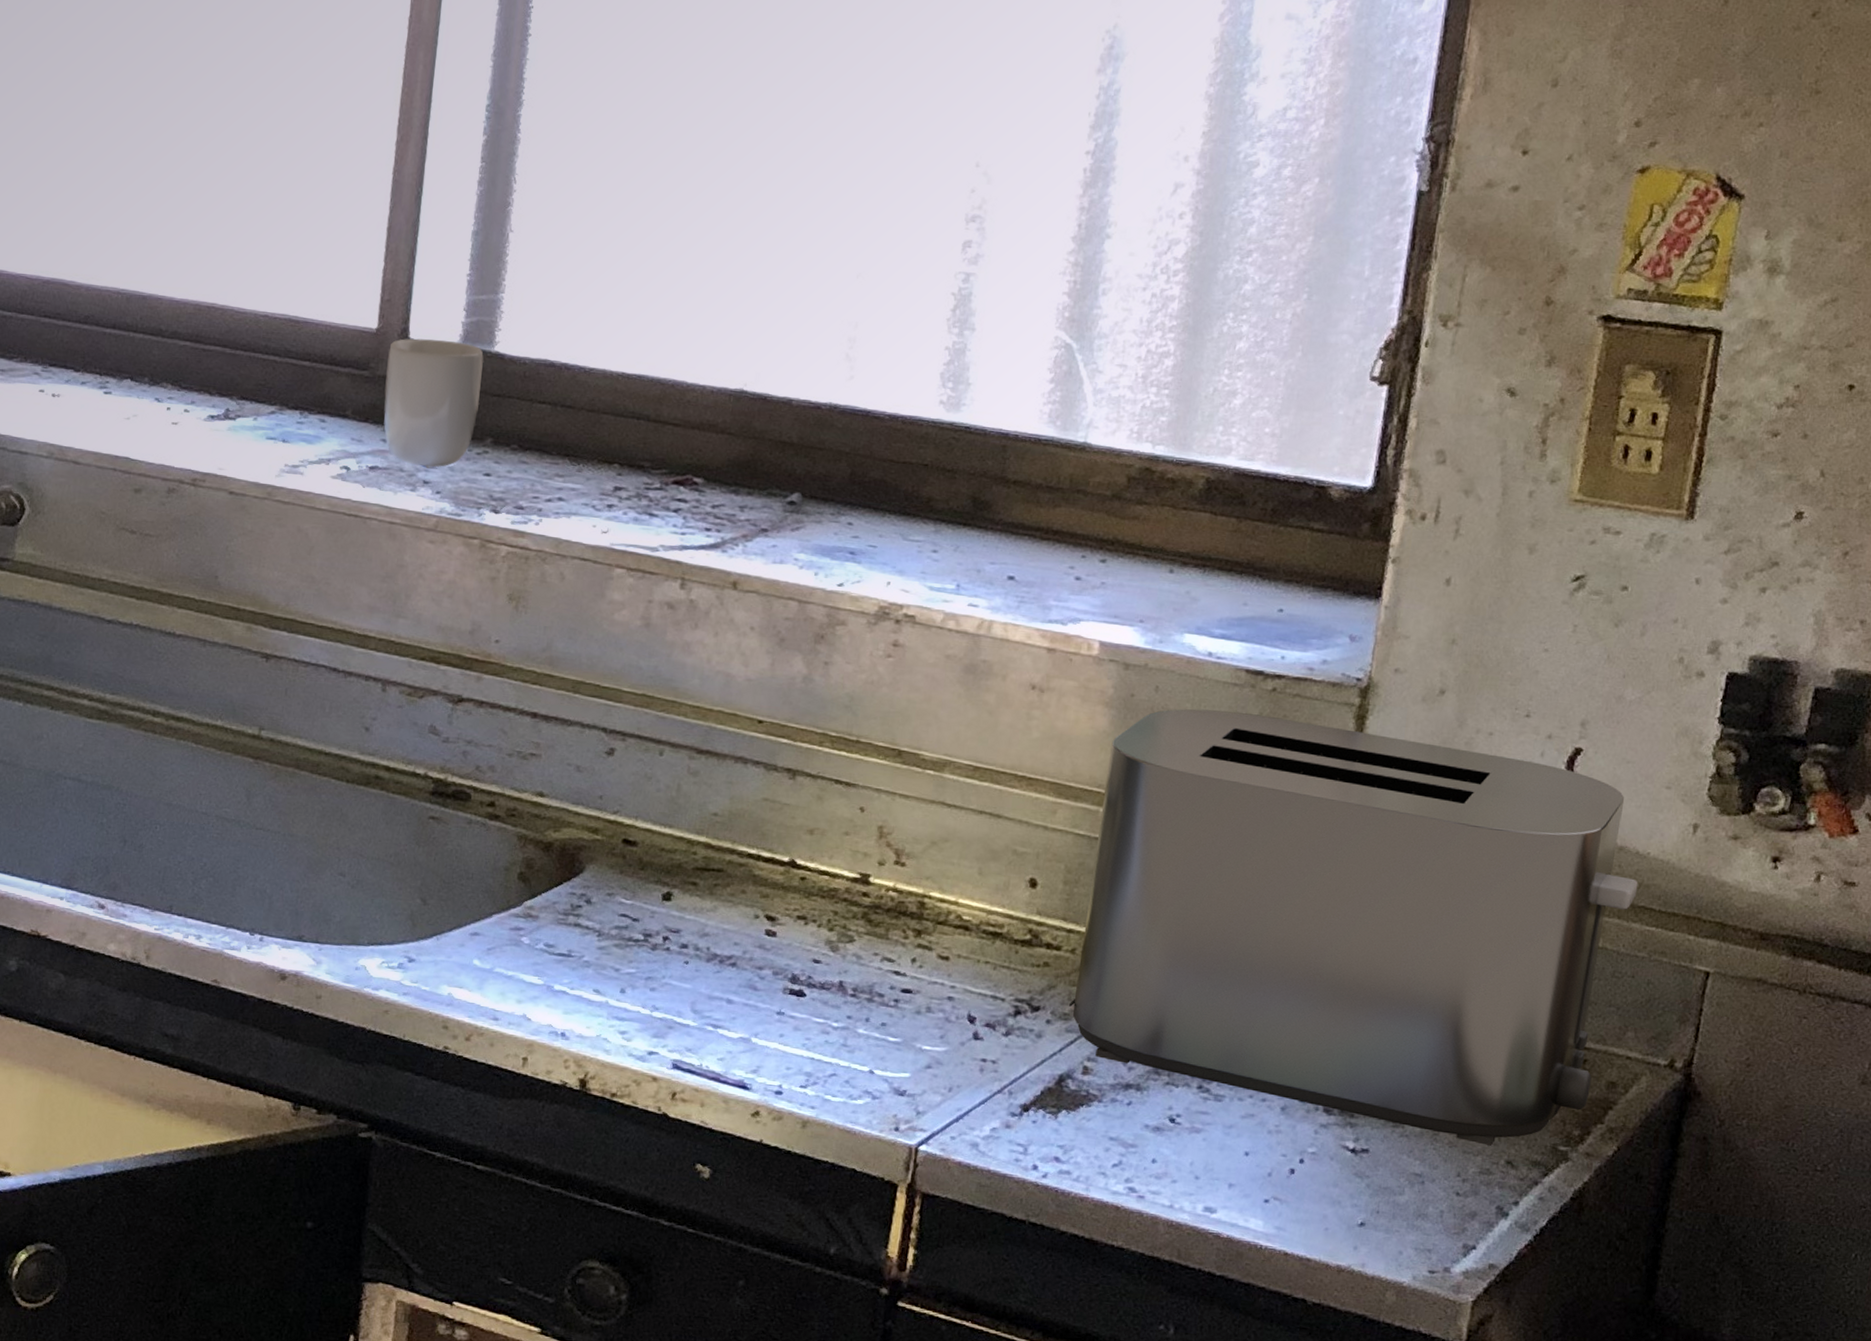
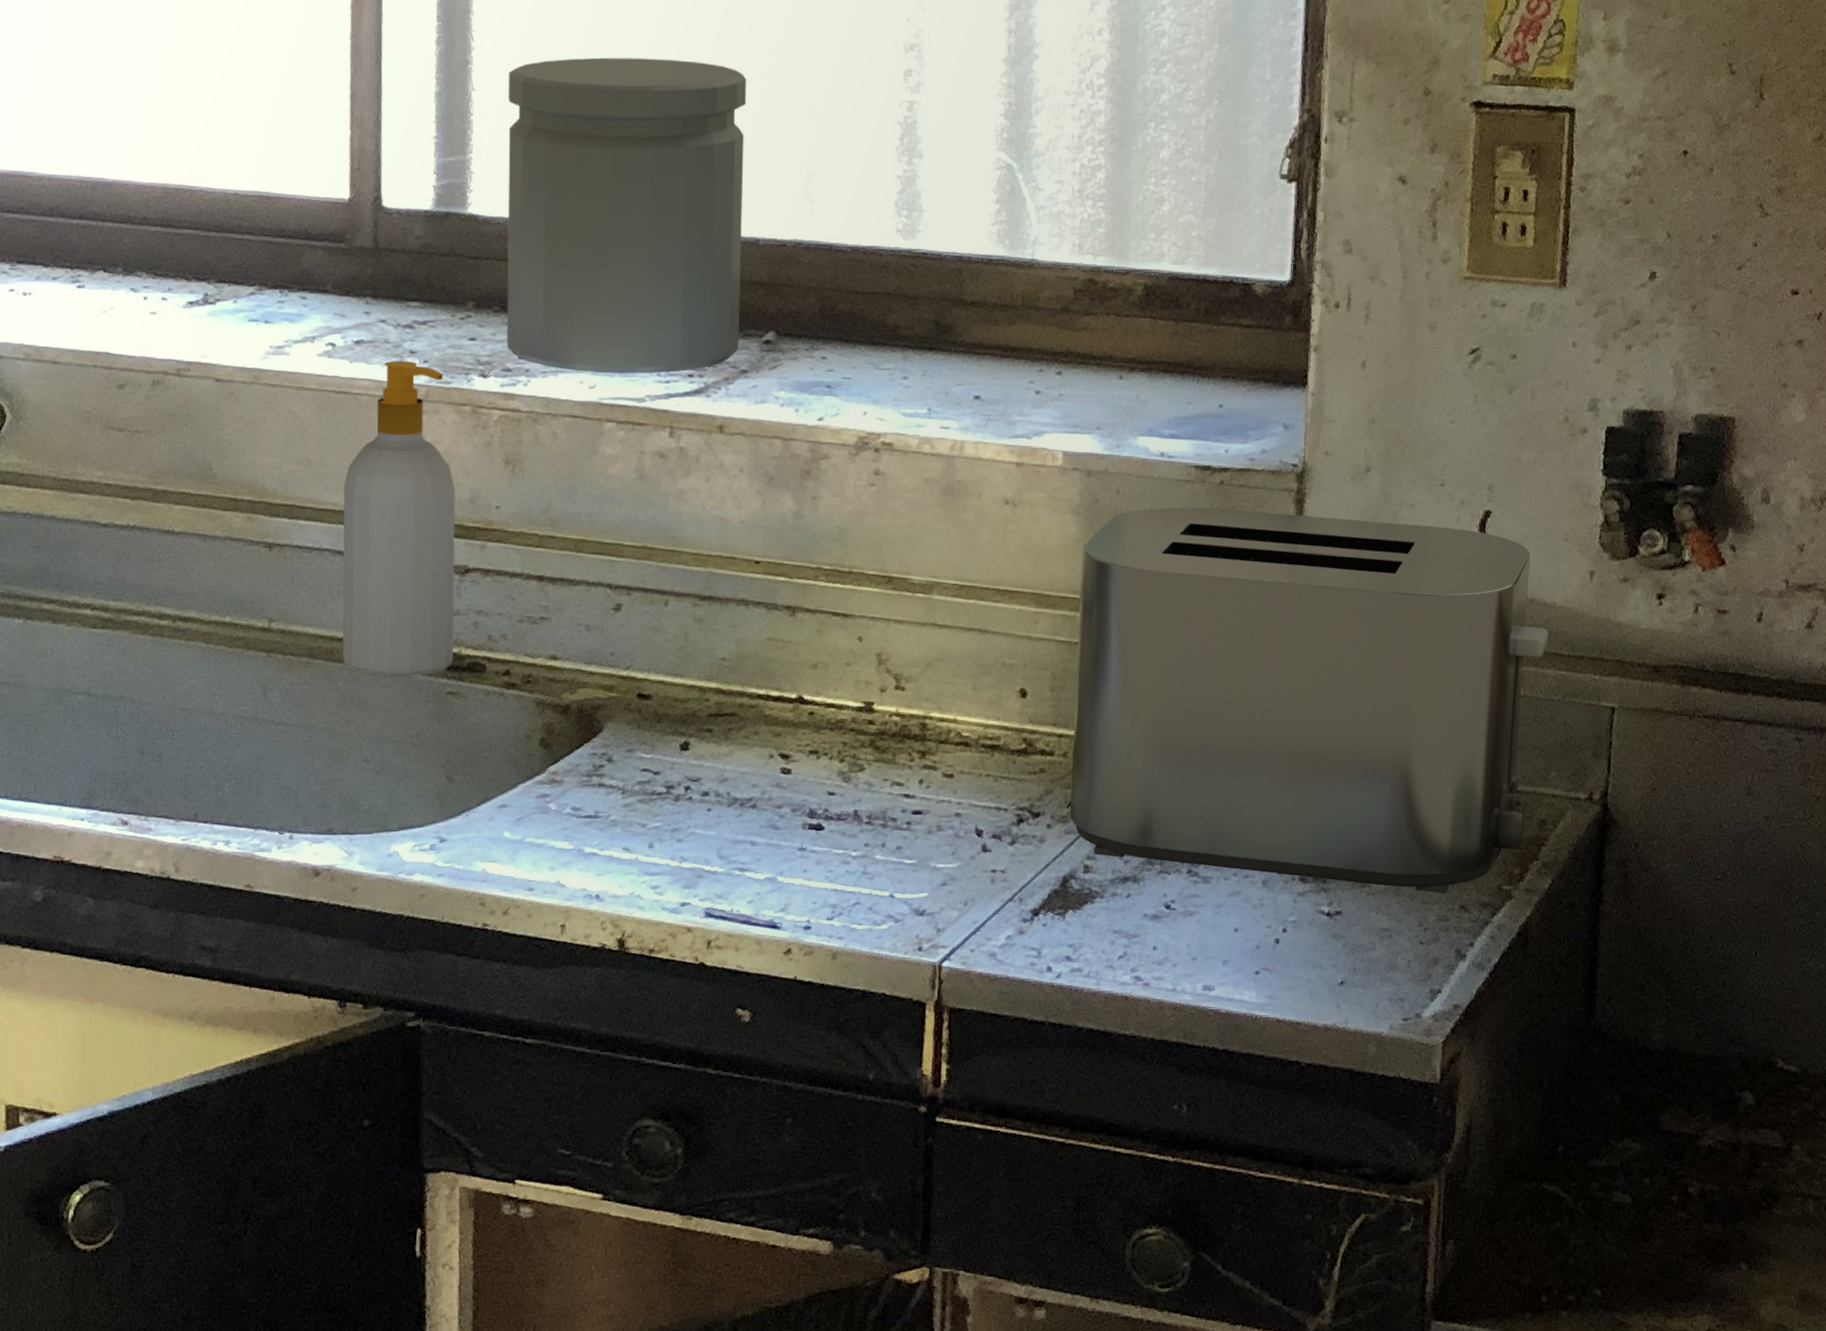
soap bottle: none [328,488,457,798] -> present [343,360,455,677]
cup: present [383,338,484,467] -> none [363,205,458,337]
jar: none [521,207,795,525] -> present [506,57,747,374]

